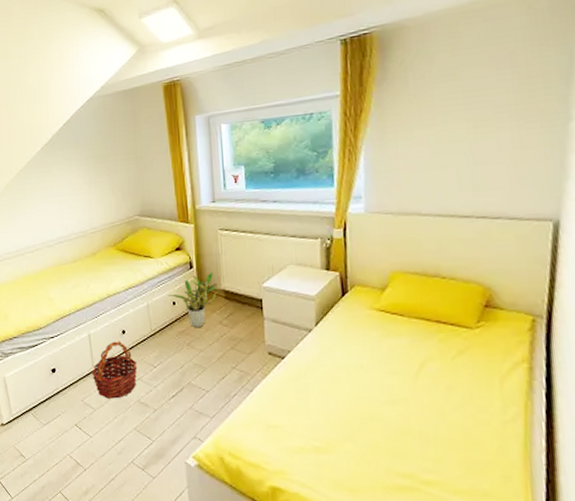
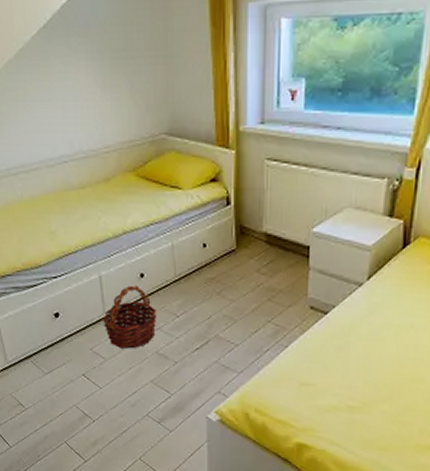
potted plant: present [167,273,218,328] -> none [197,211,258,276]

